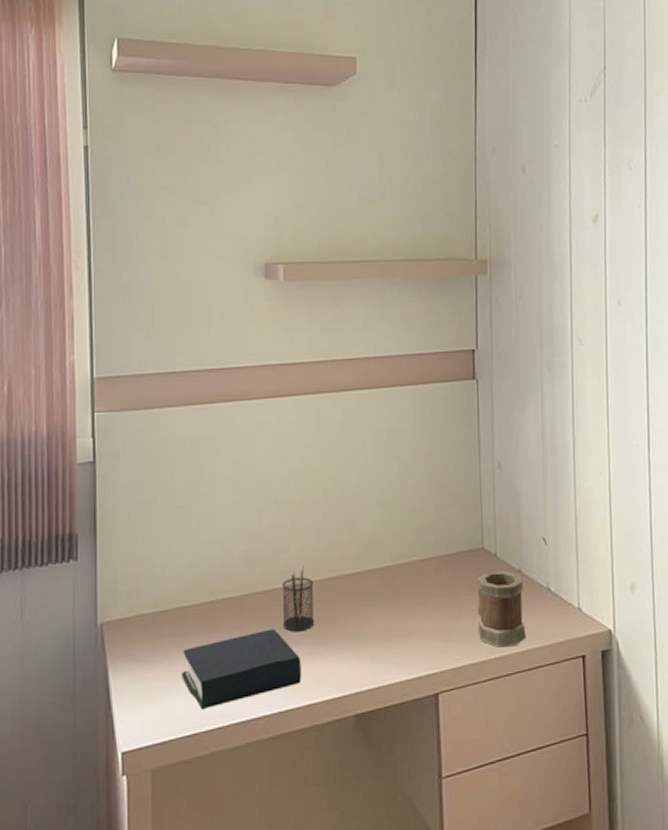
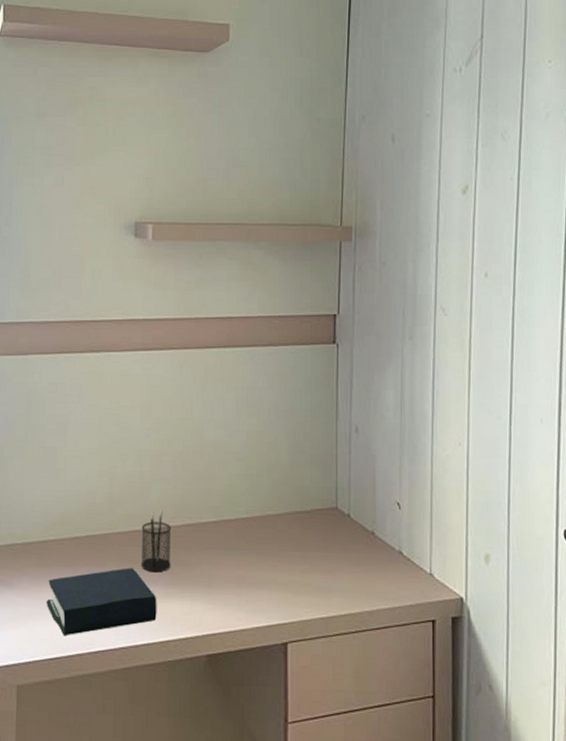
mug: present [476,570,526,646] -> none [327,530,376,604]

